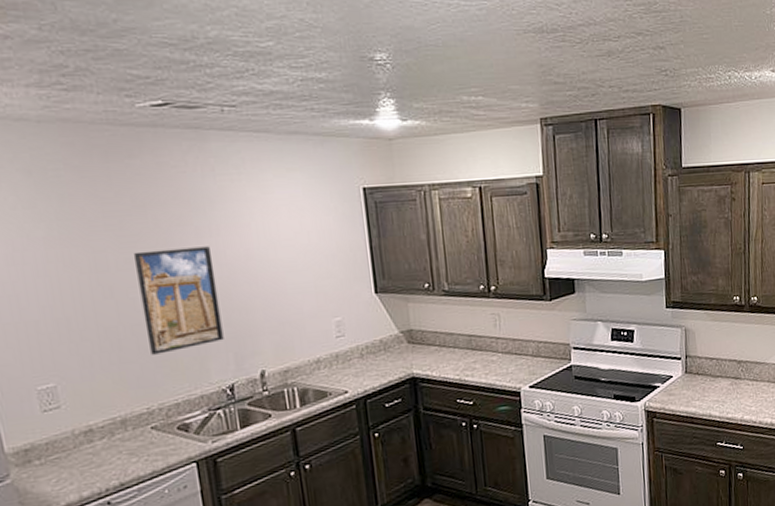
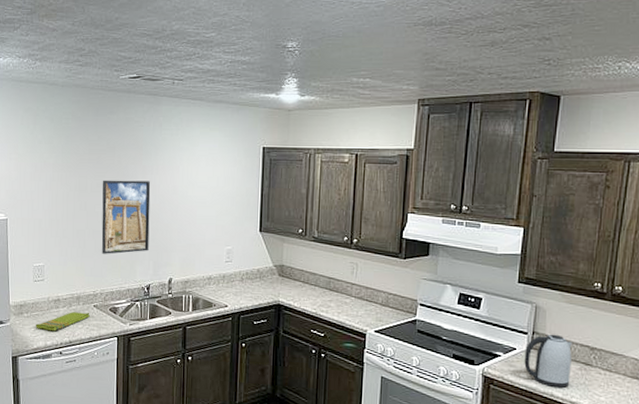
dish towel: none [58,439,148,478] -> present [36,312,90,332]
kettle: none [681,354,724,408] -> present [524,334,572,388]

